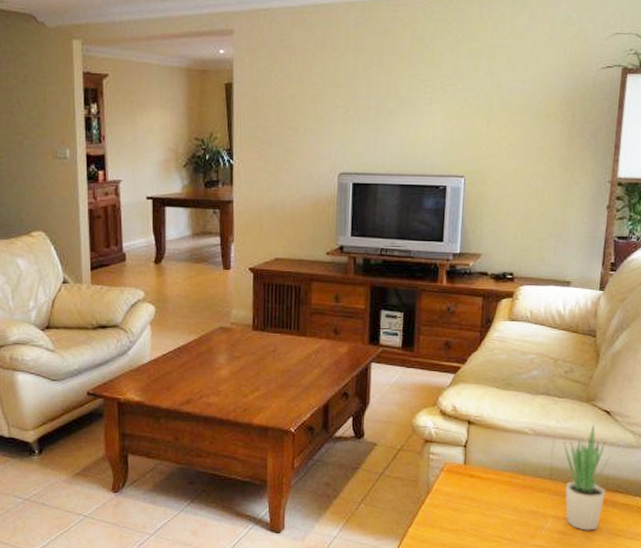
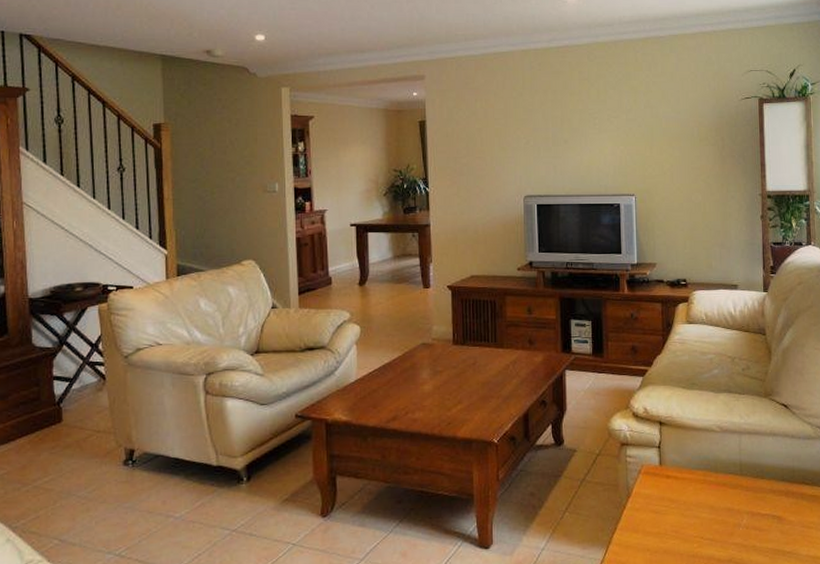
potted plant: present [563,425,610,531] -> none [748,419,794,525]

